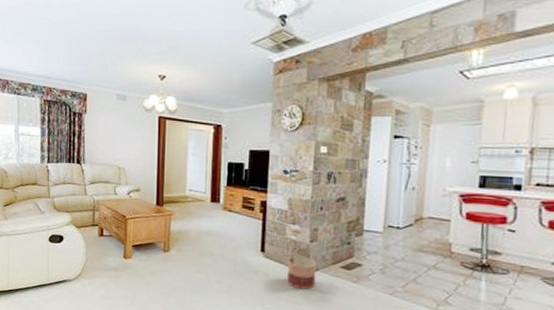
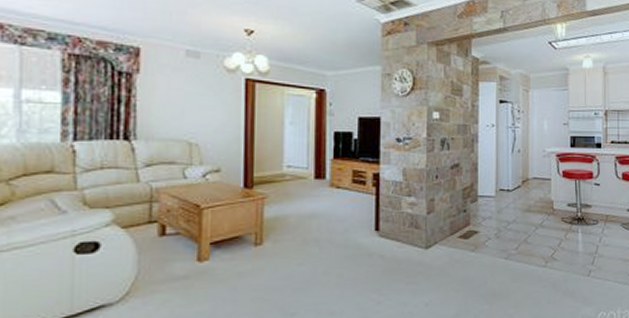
basket: present [287,246,317,290] -> none [405,218,435,267]

